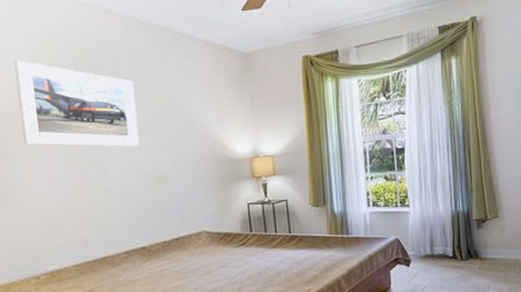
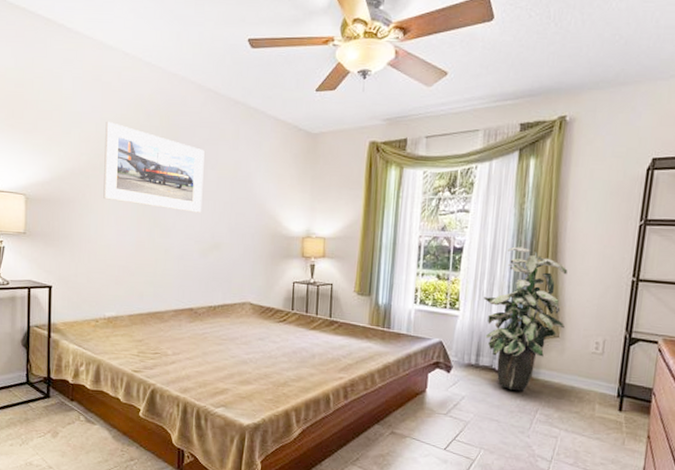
indoor plant: none [429,140,502,273] -> present [483,246,568,391]

